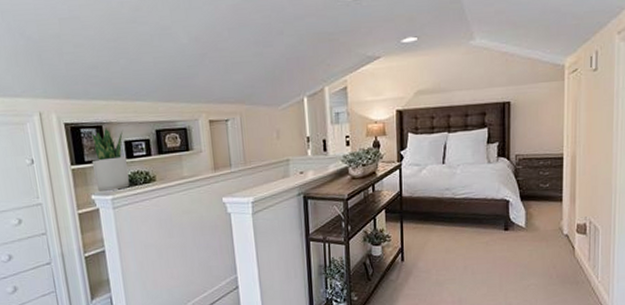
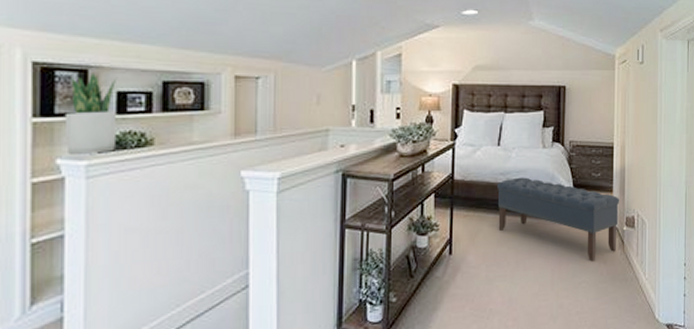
bench: none [444,191,570,266] -> present [497,177,620,262]

